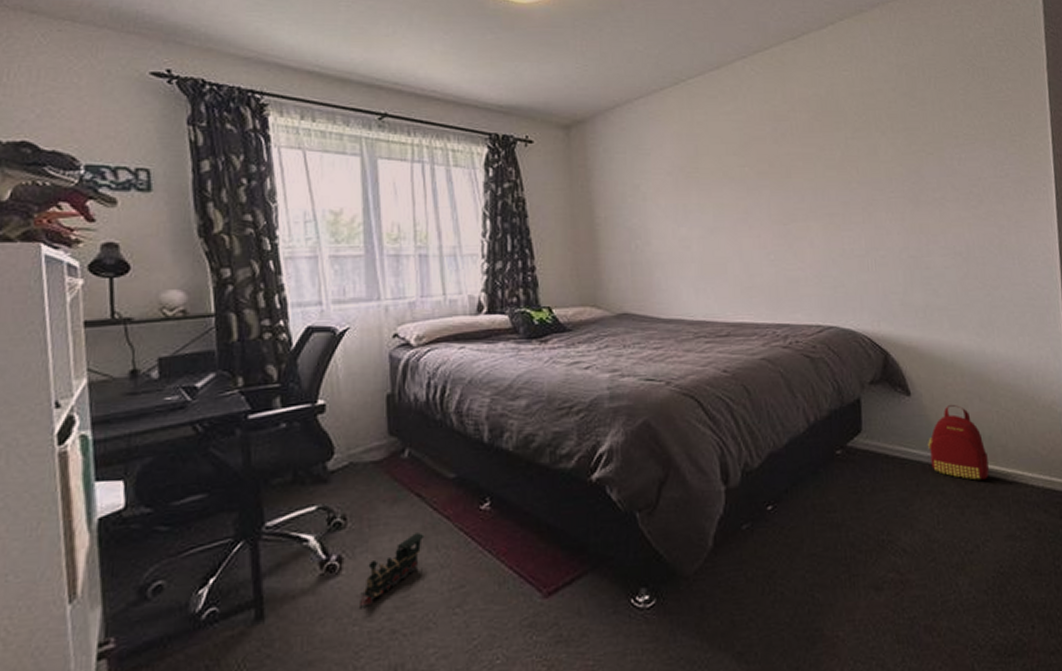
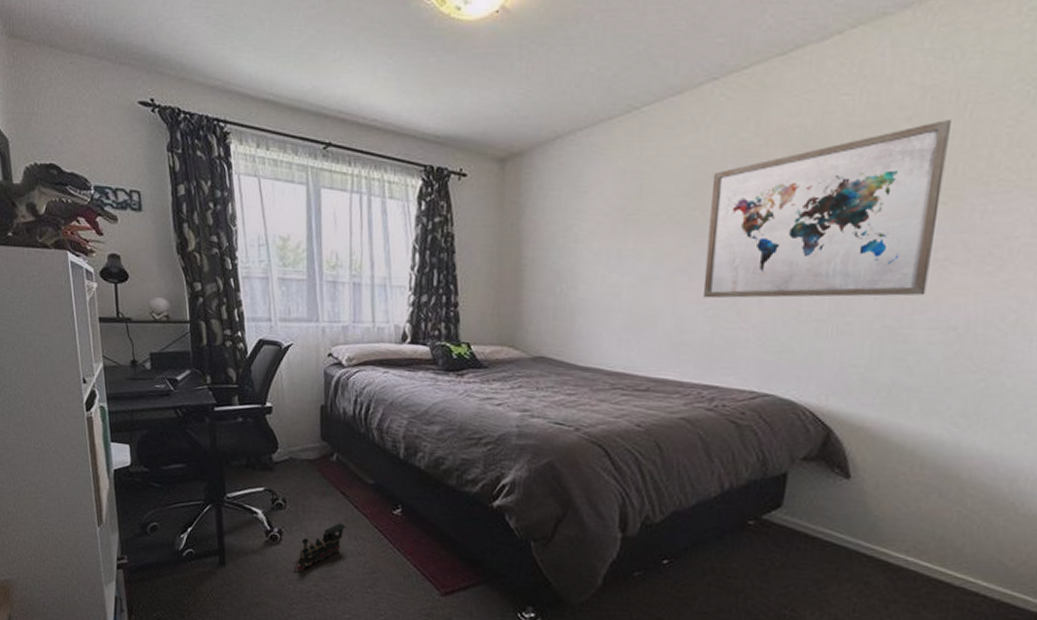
wall art: none [755,90,934,244] -> present [702,120,951,299]
backpack: present [928,404,989,480] -> none [859,494,934,579]

